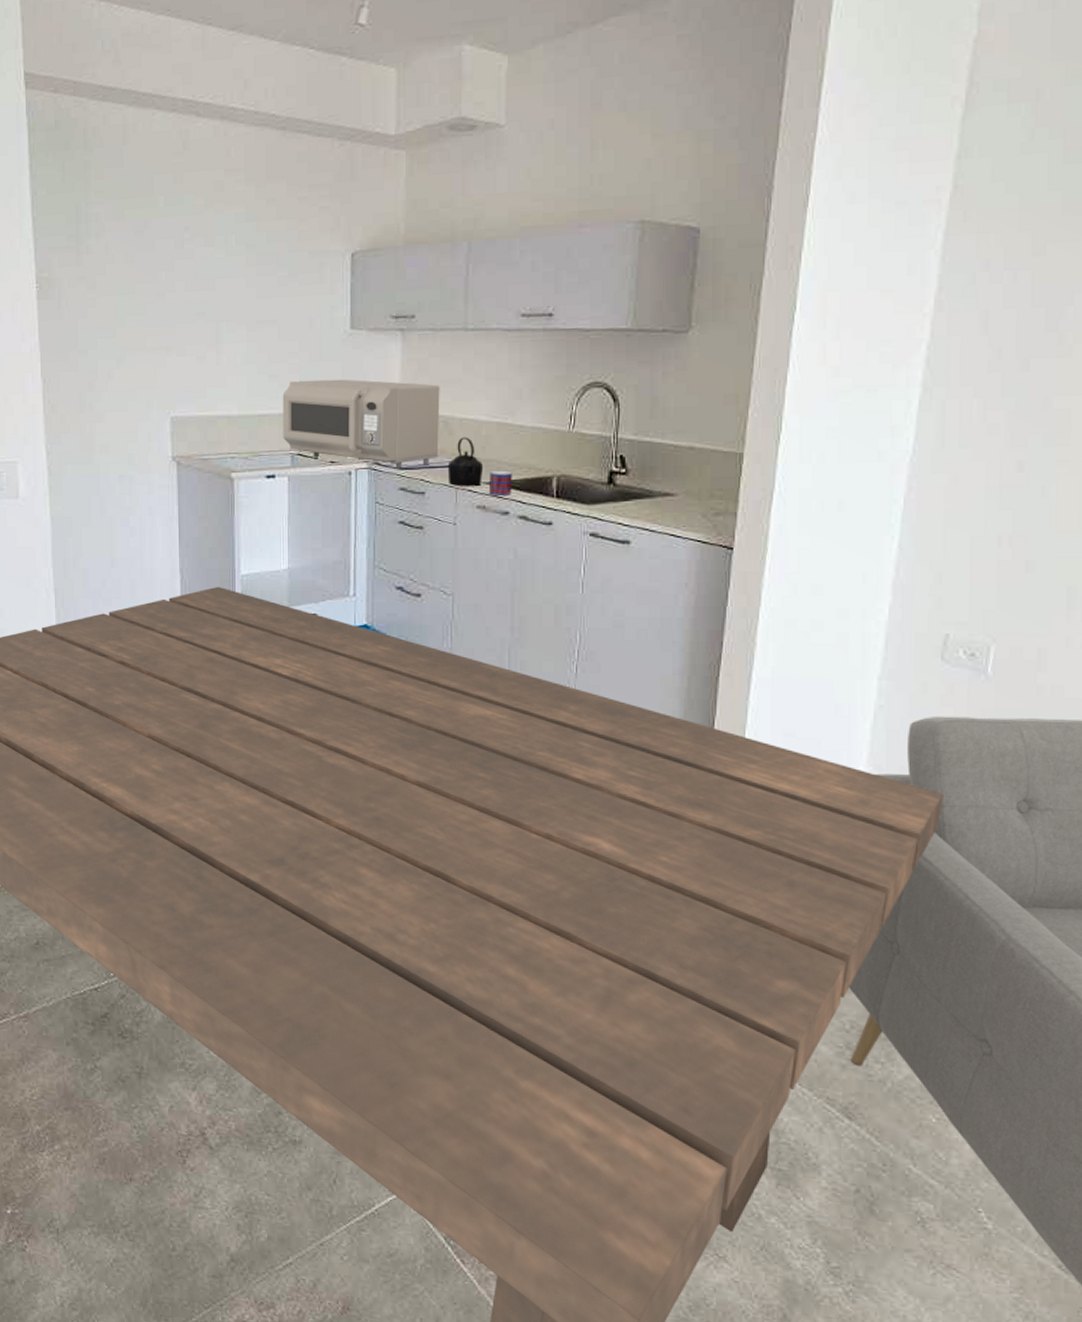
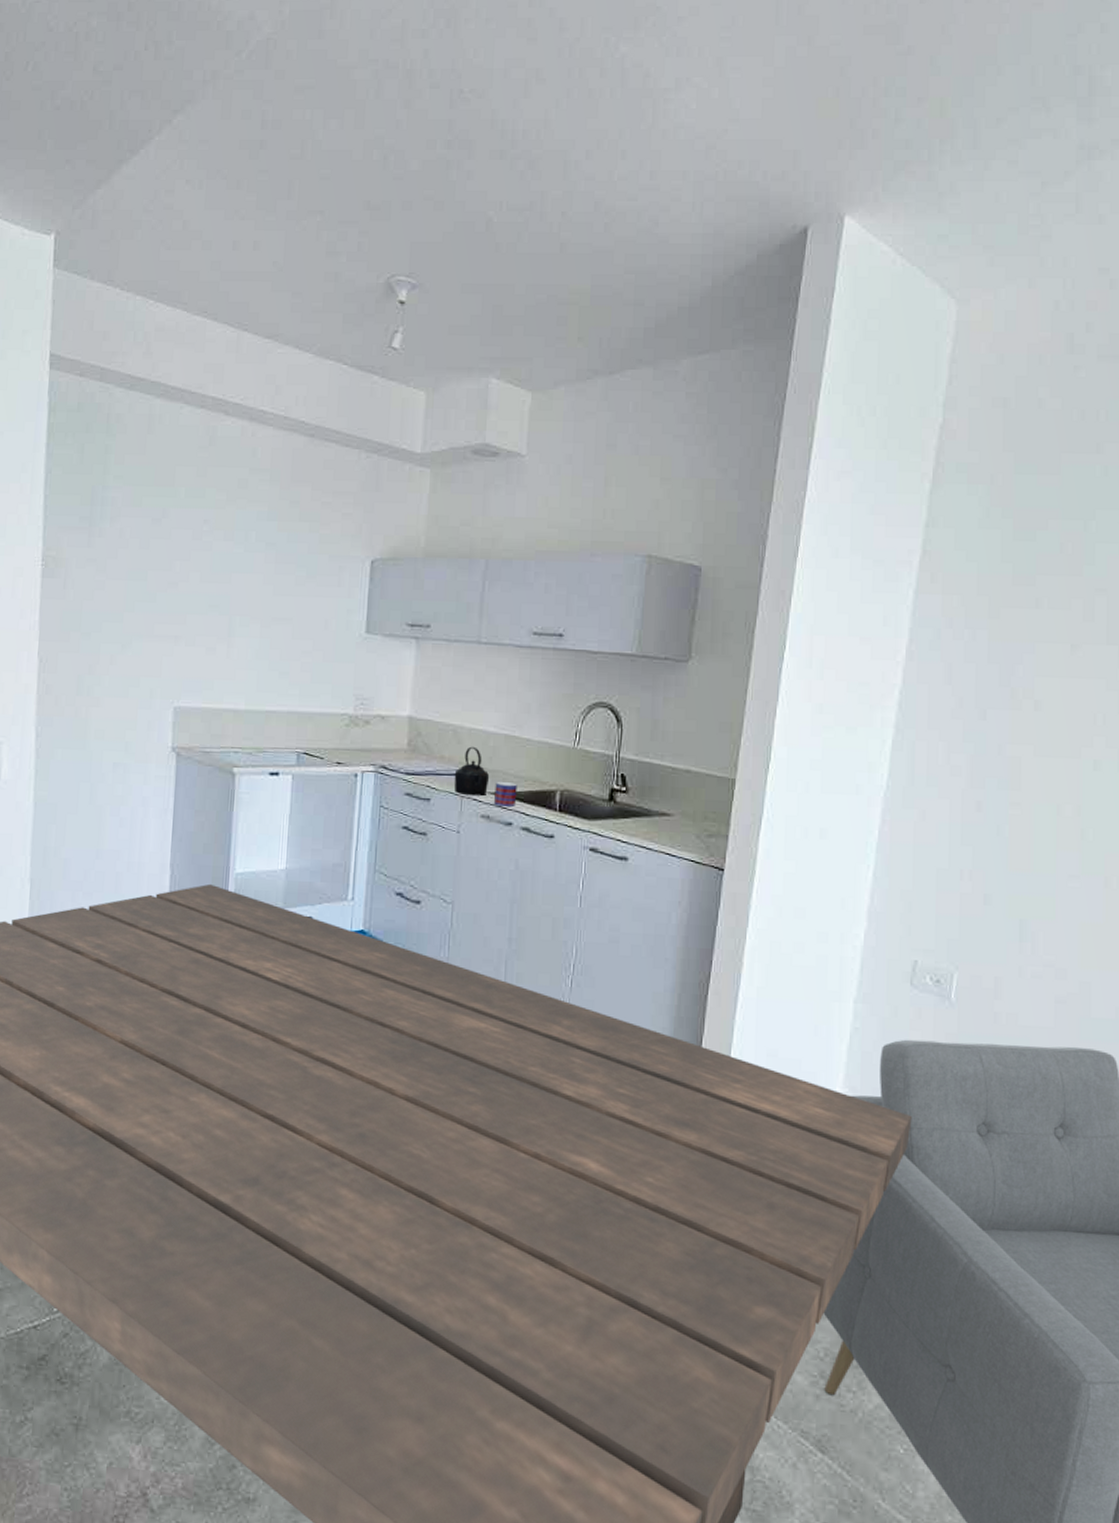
microwave: present [282,379,440,469] -> none [290,679,451,774]

